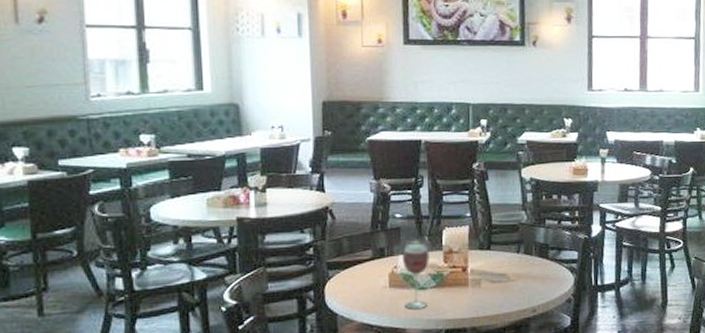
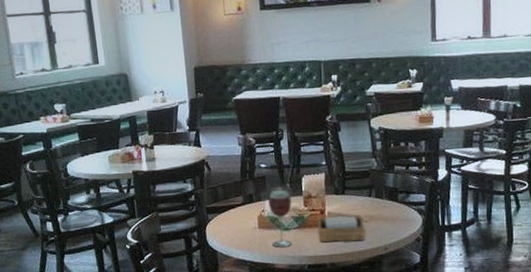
napkin holder: none [458,273,512,304] -> present [318,215,366,242]

